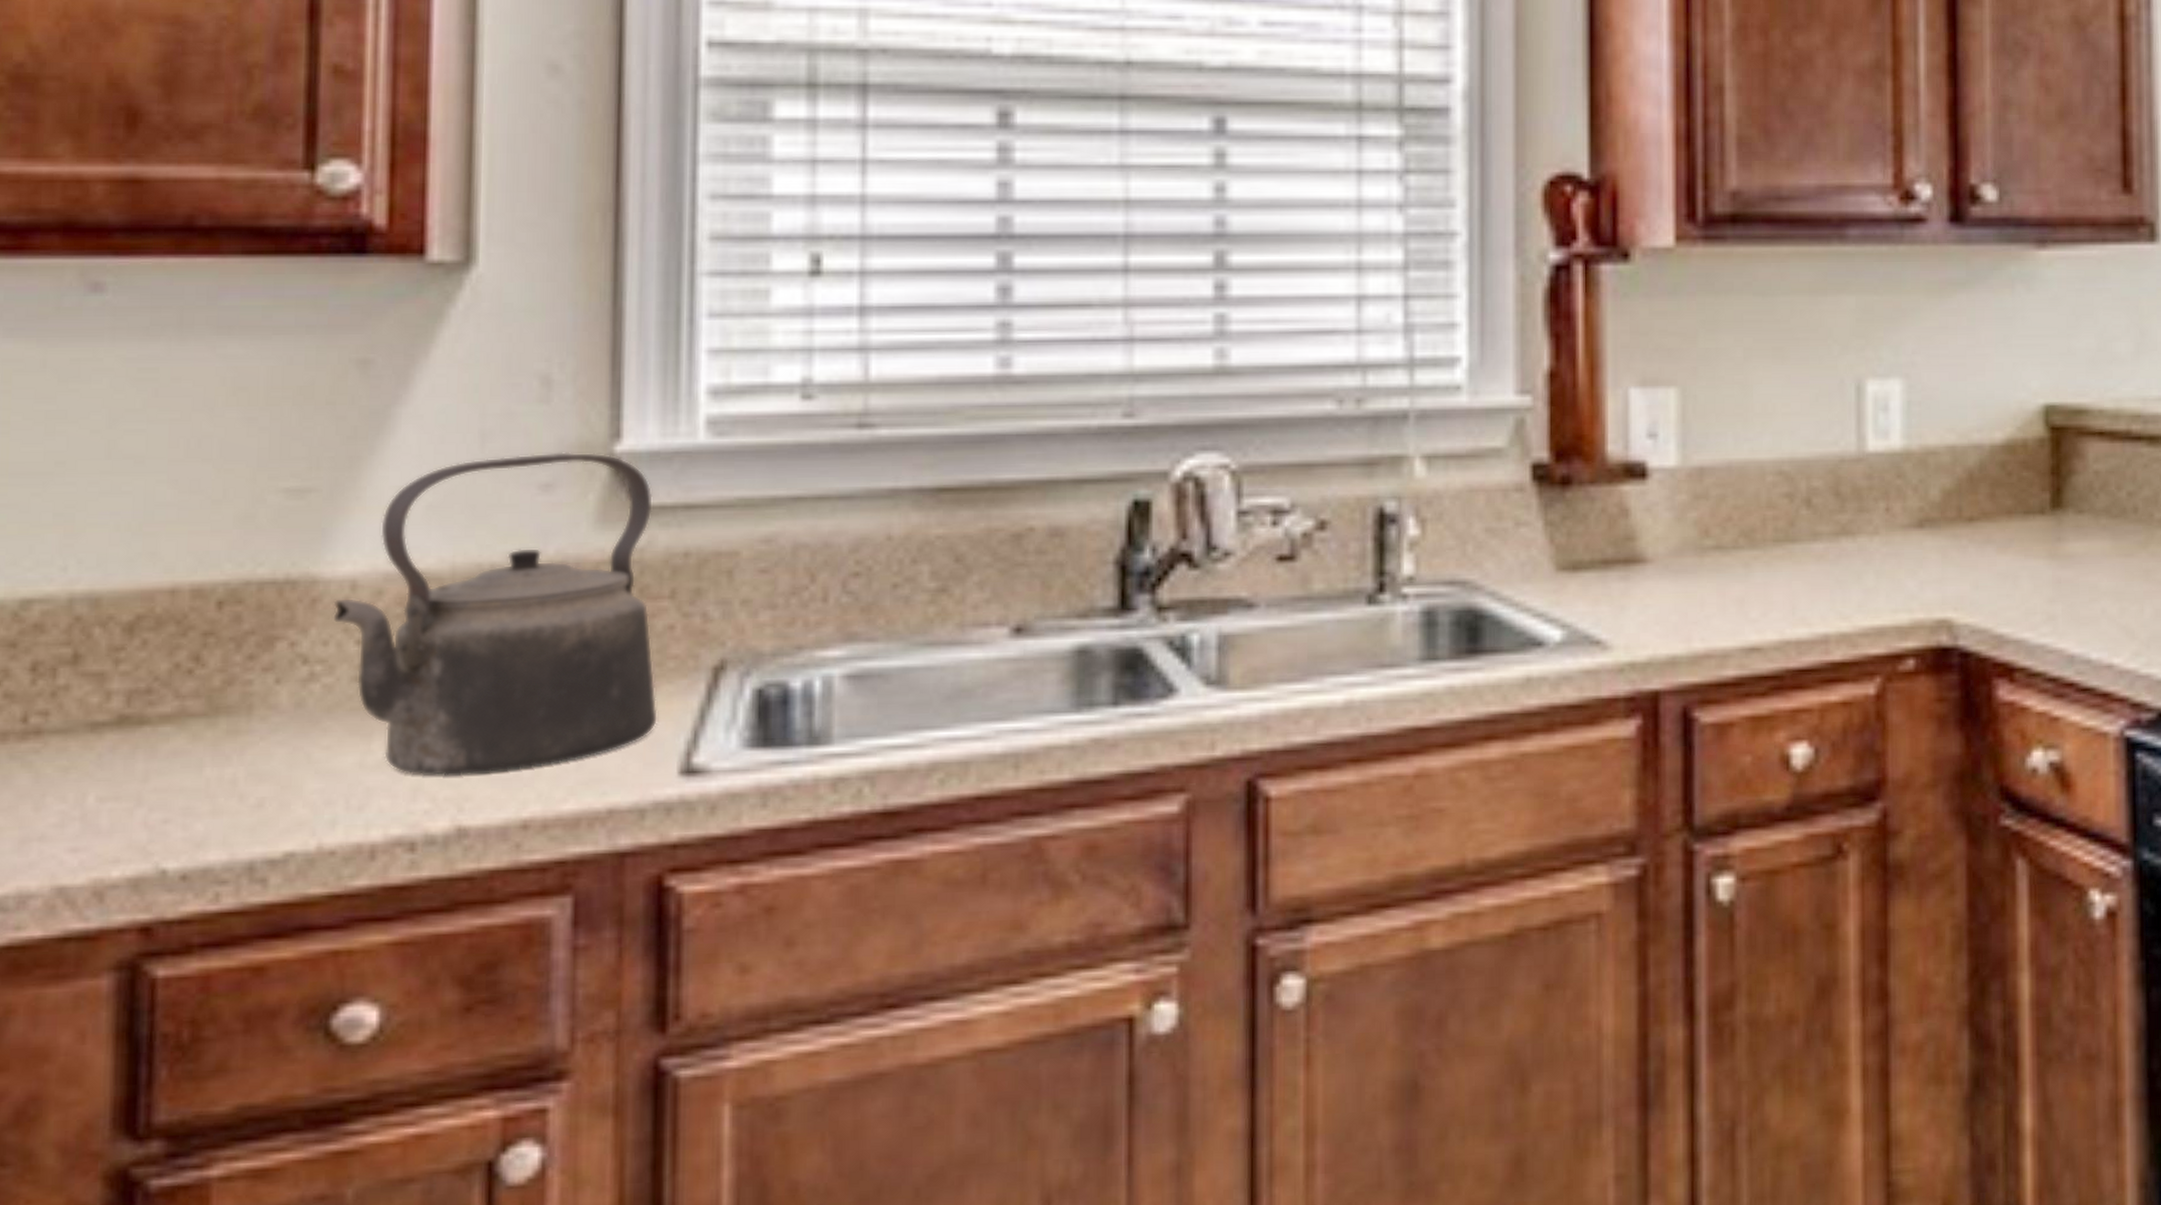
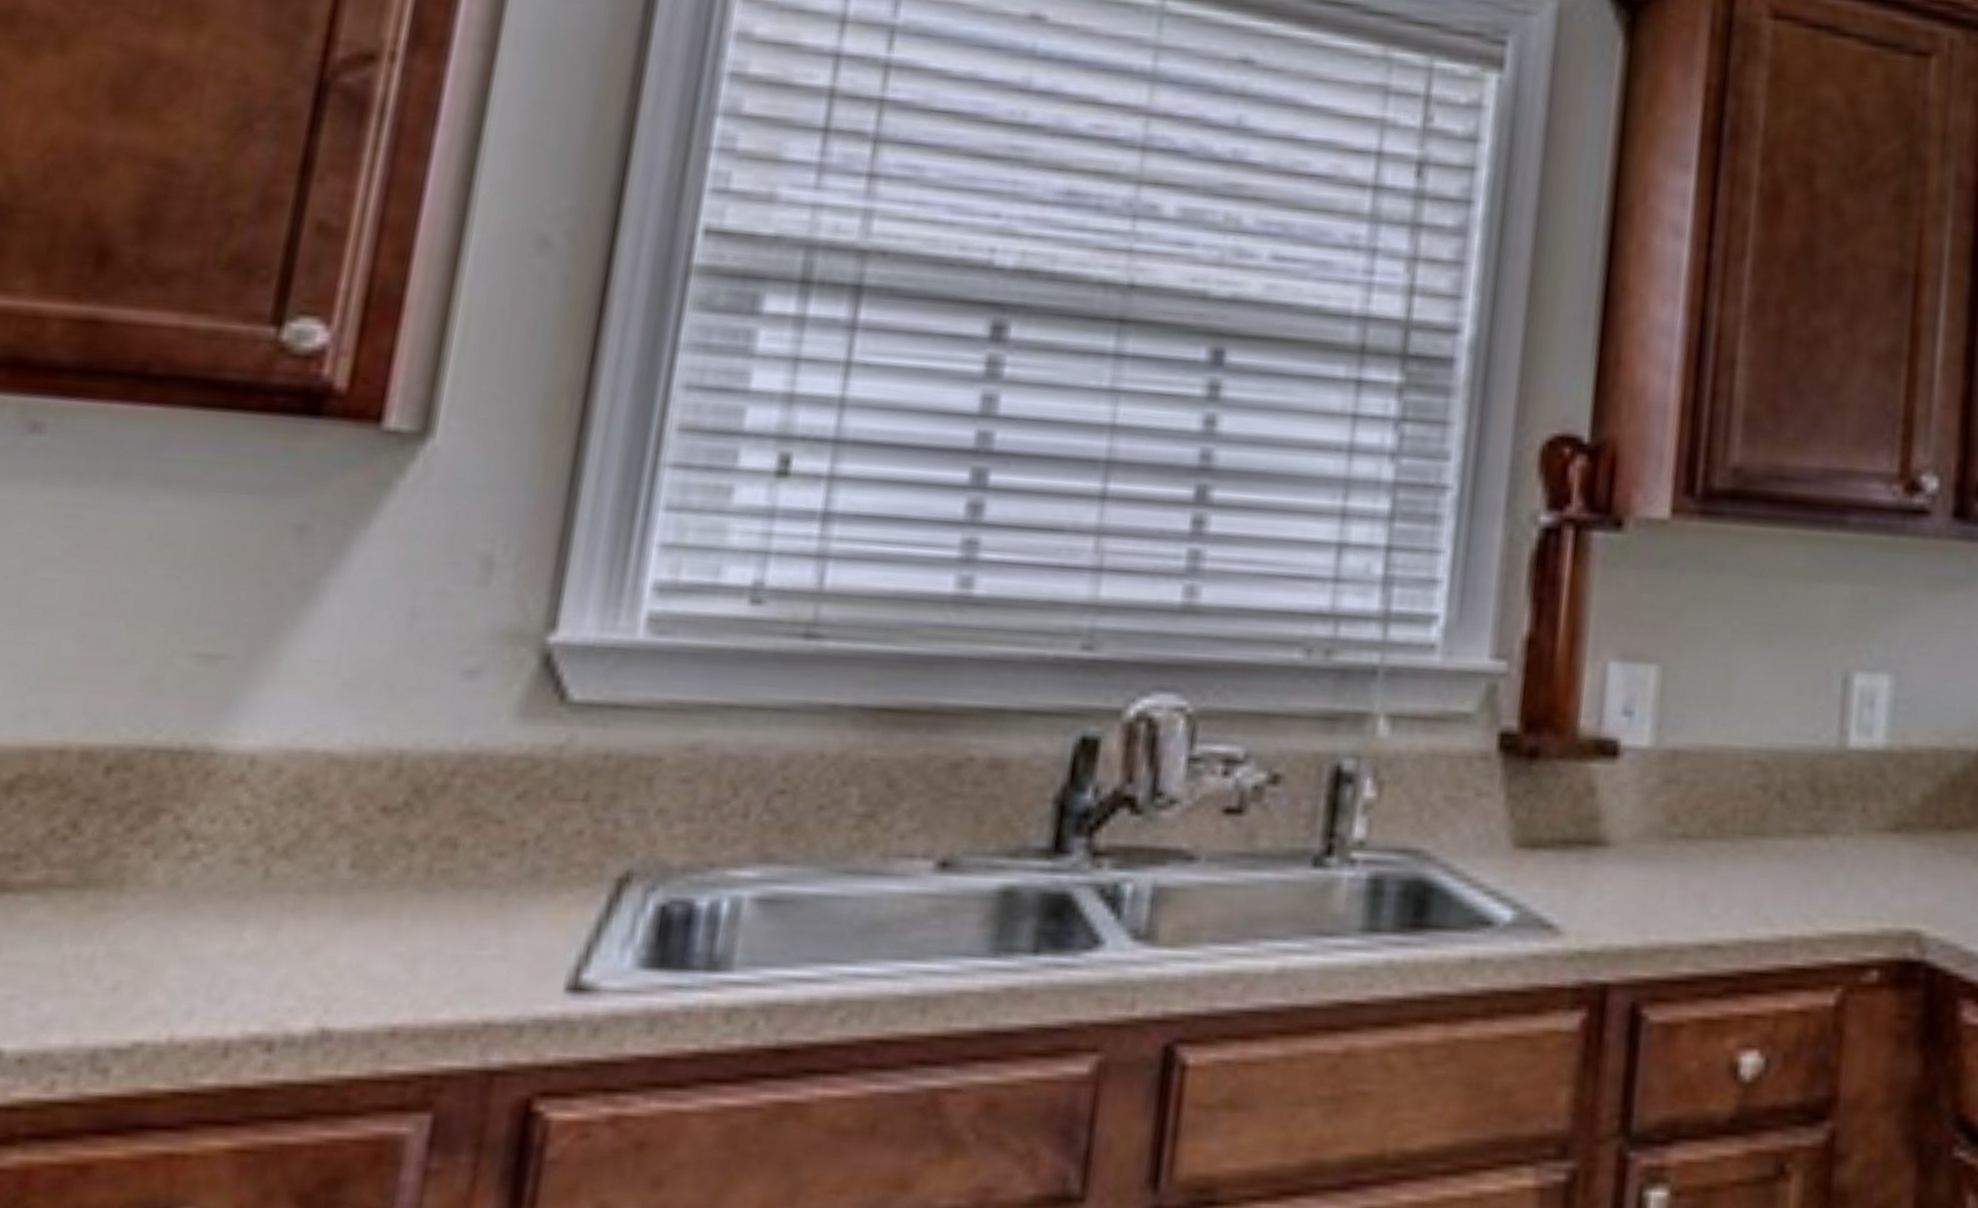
kettle: present [333,452,659,776] -> none [225,637,581,973]

